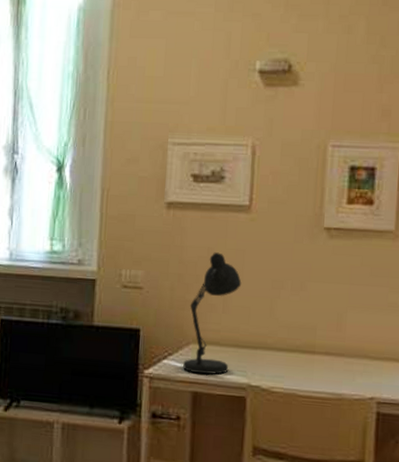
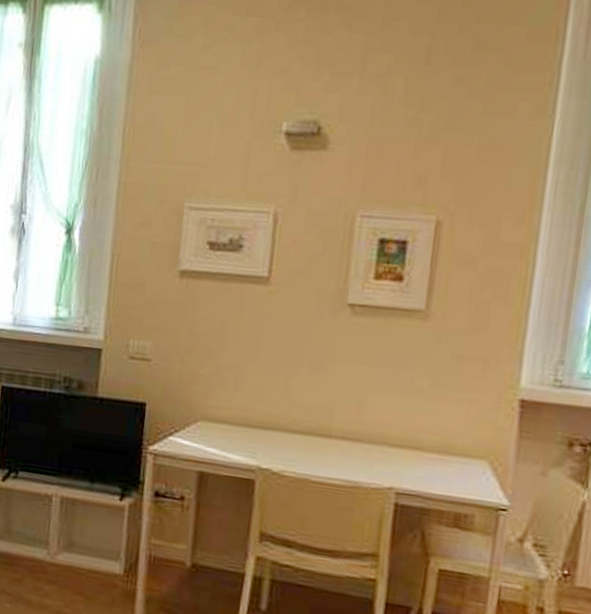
desk lamp: present [182,252,242,377] -> none [189,325,256,457]

